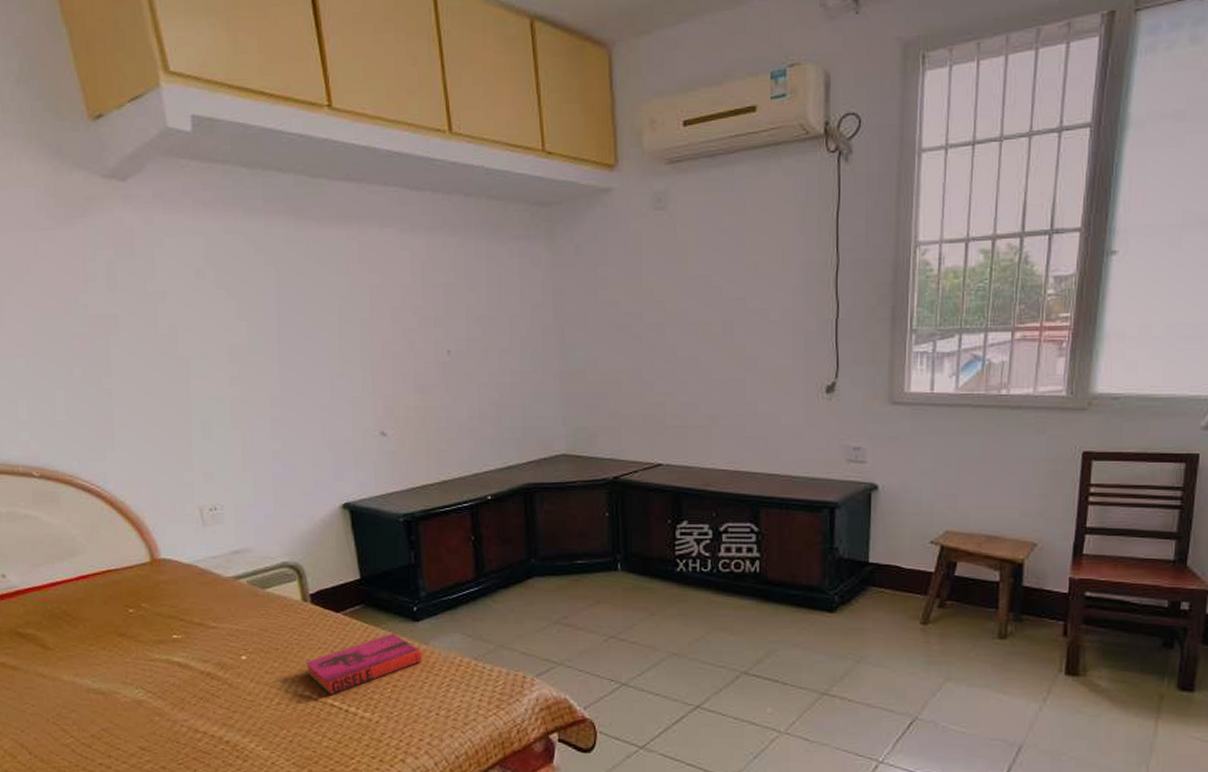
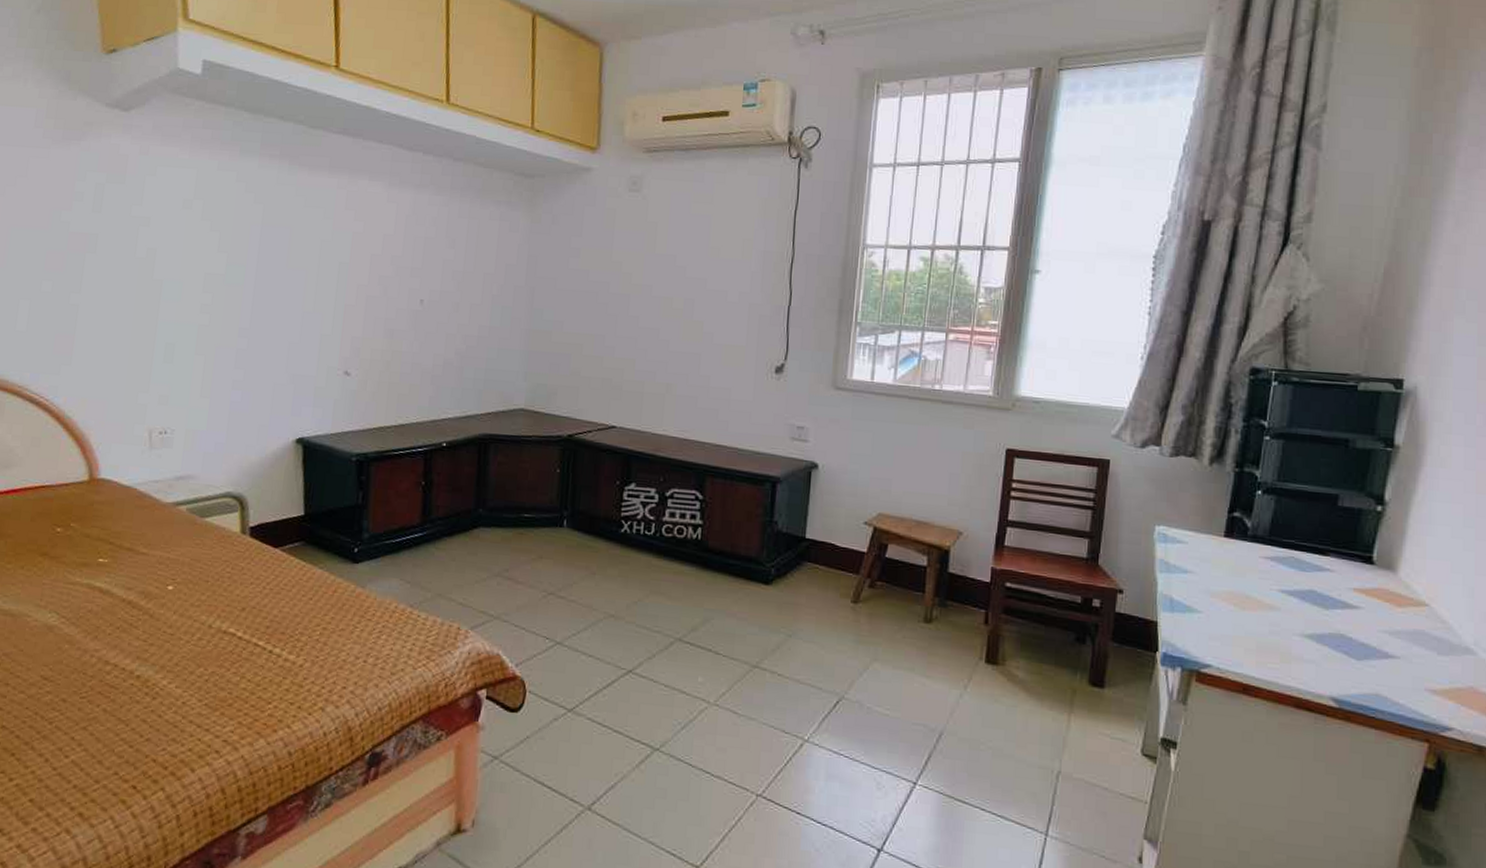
hardback book: present [305,633,423,695] -> none [234,573,358,634]

